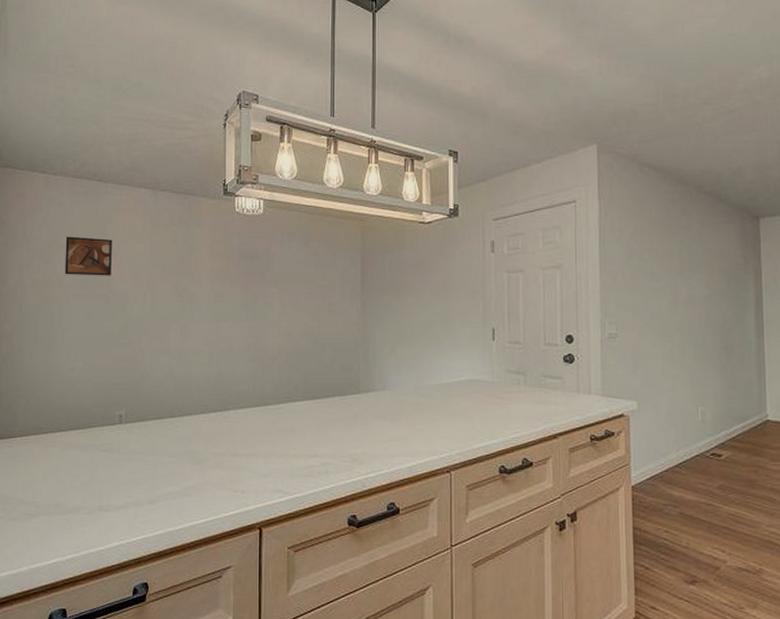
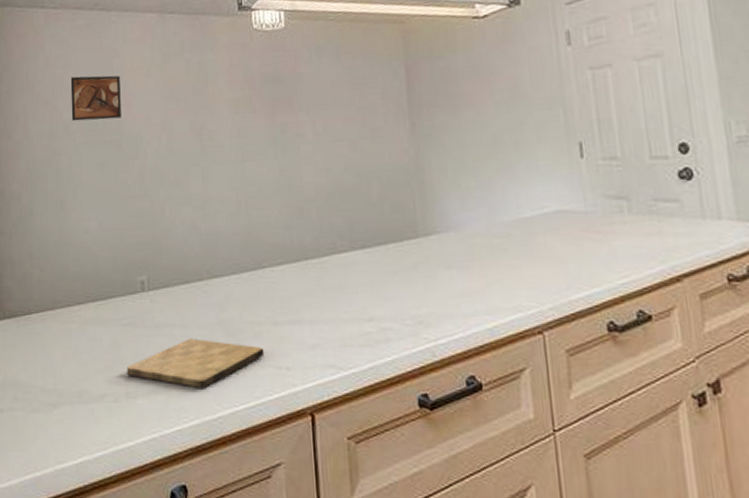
cutting board: none [101,464,224,506] -> present [127,339,265,389]

